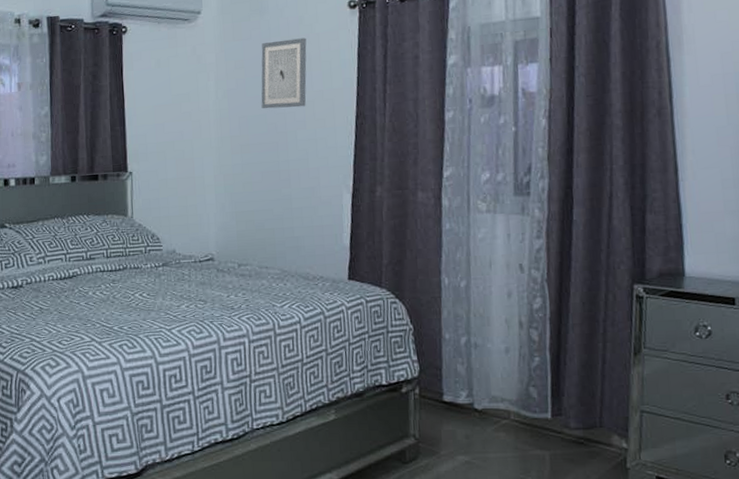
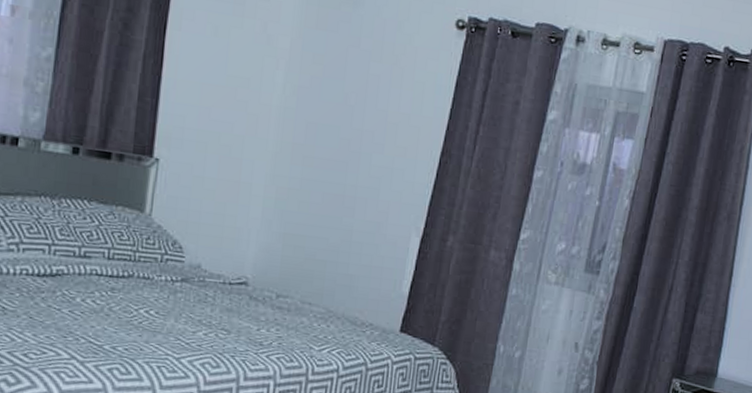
wall art: present [261,37,307,109] -> none [336,41,402,129]

